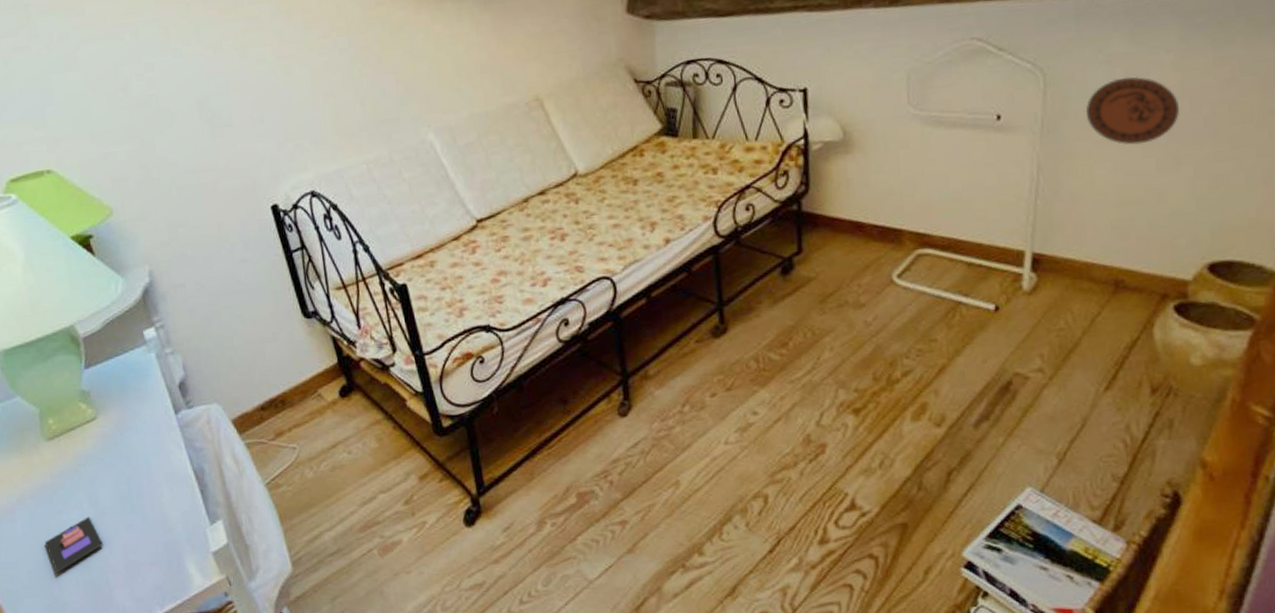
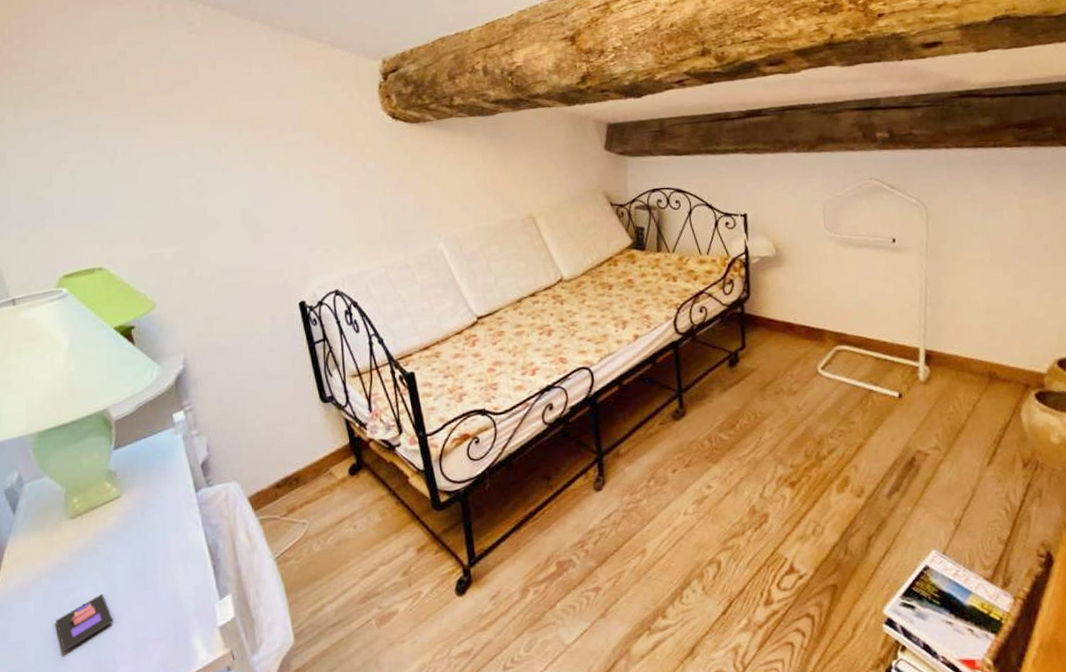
decorative plate: present [1085,76,1179,145] -> none [958,211,1027,264]

